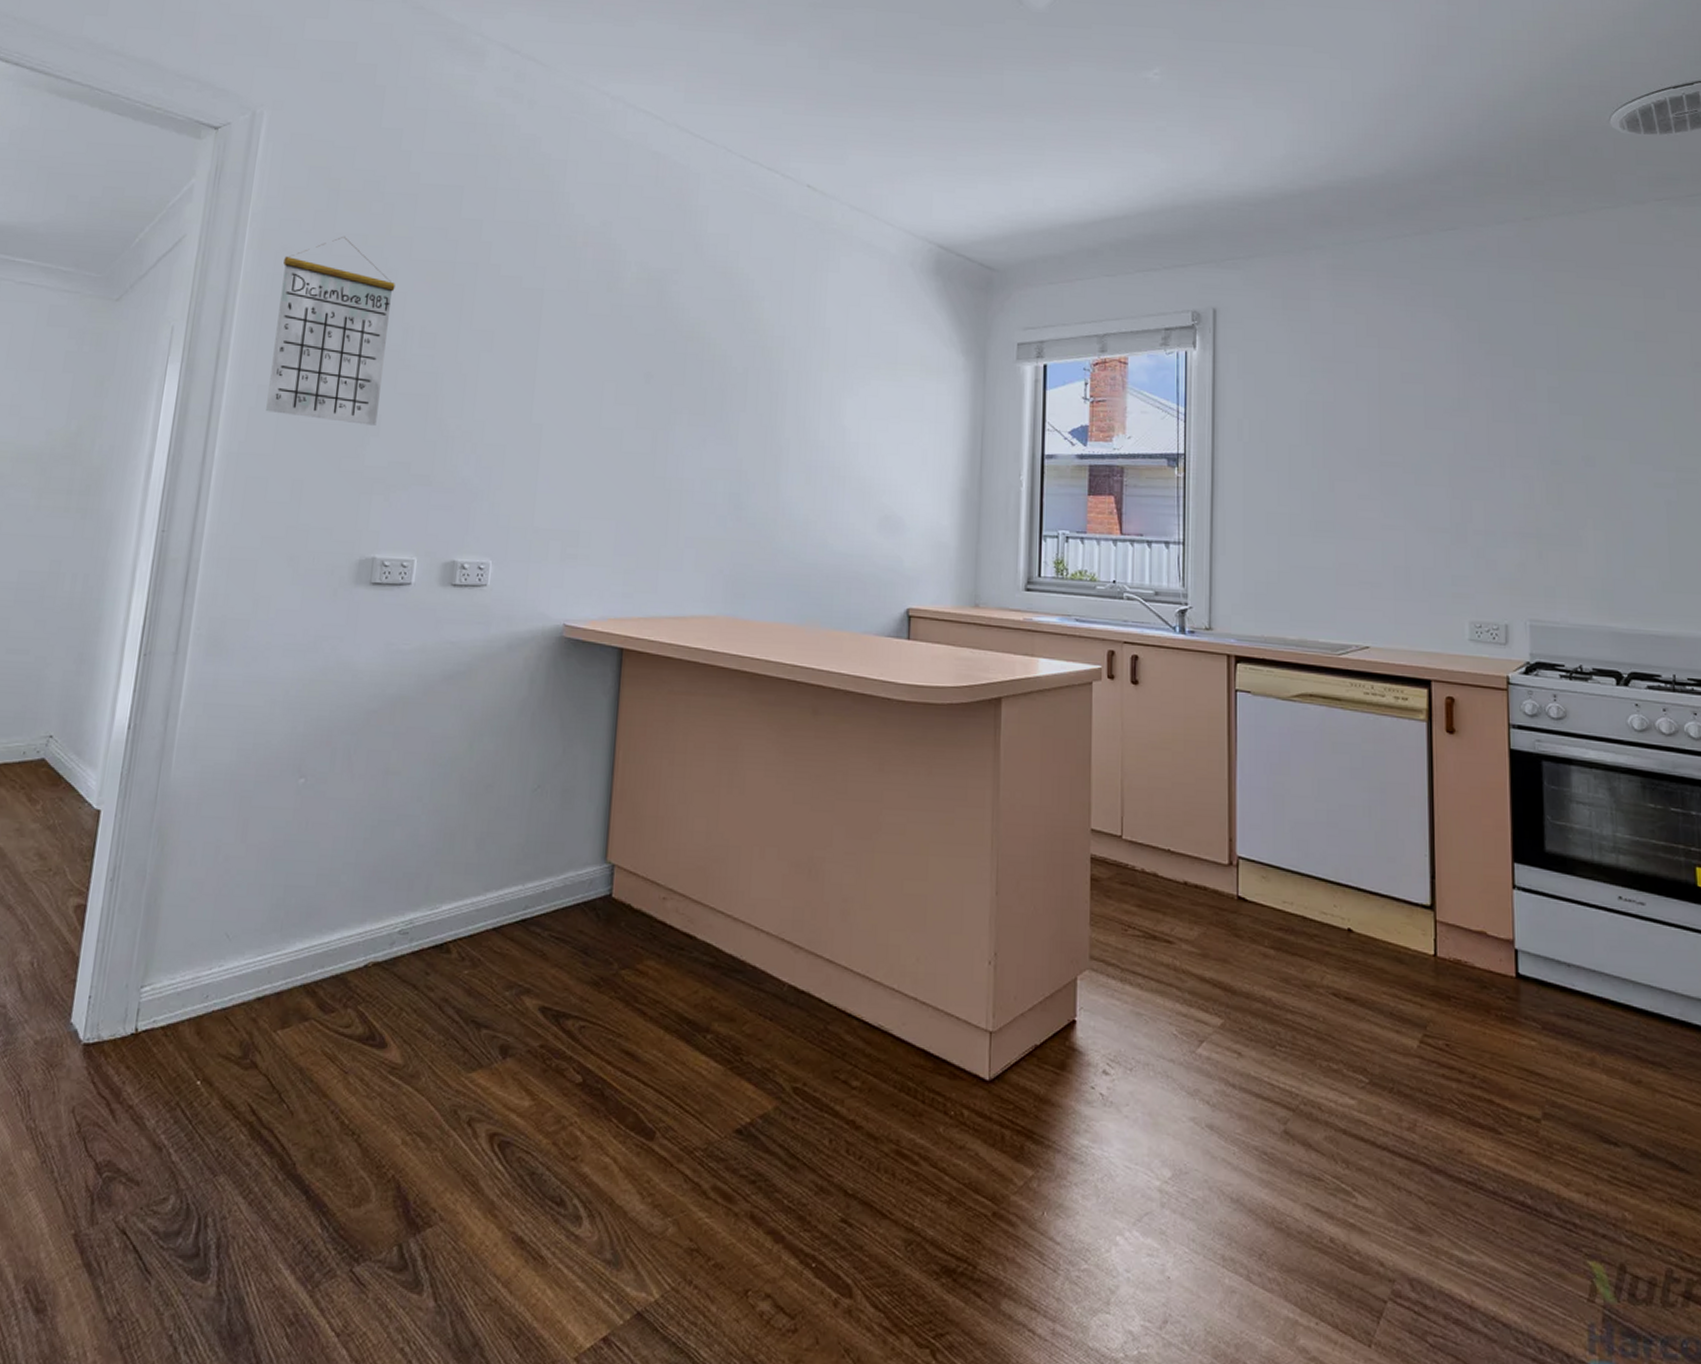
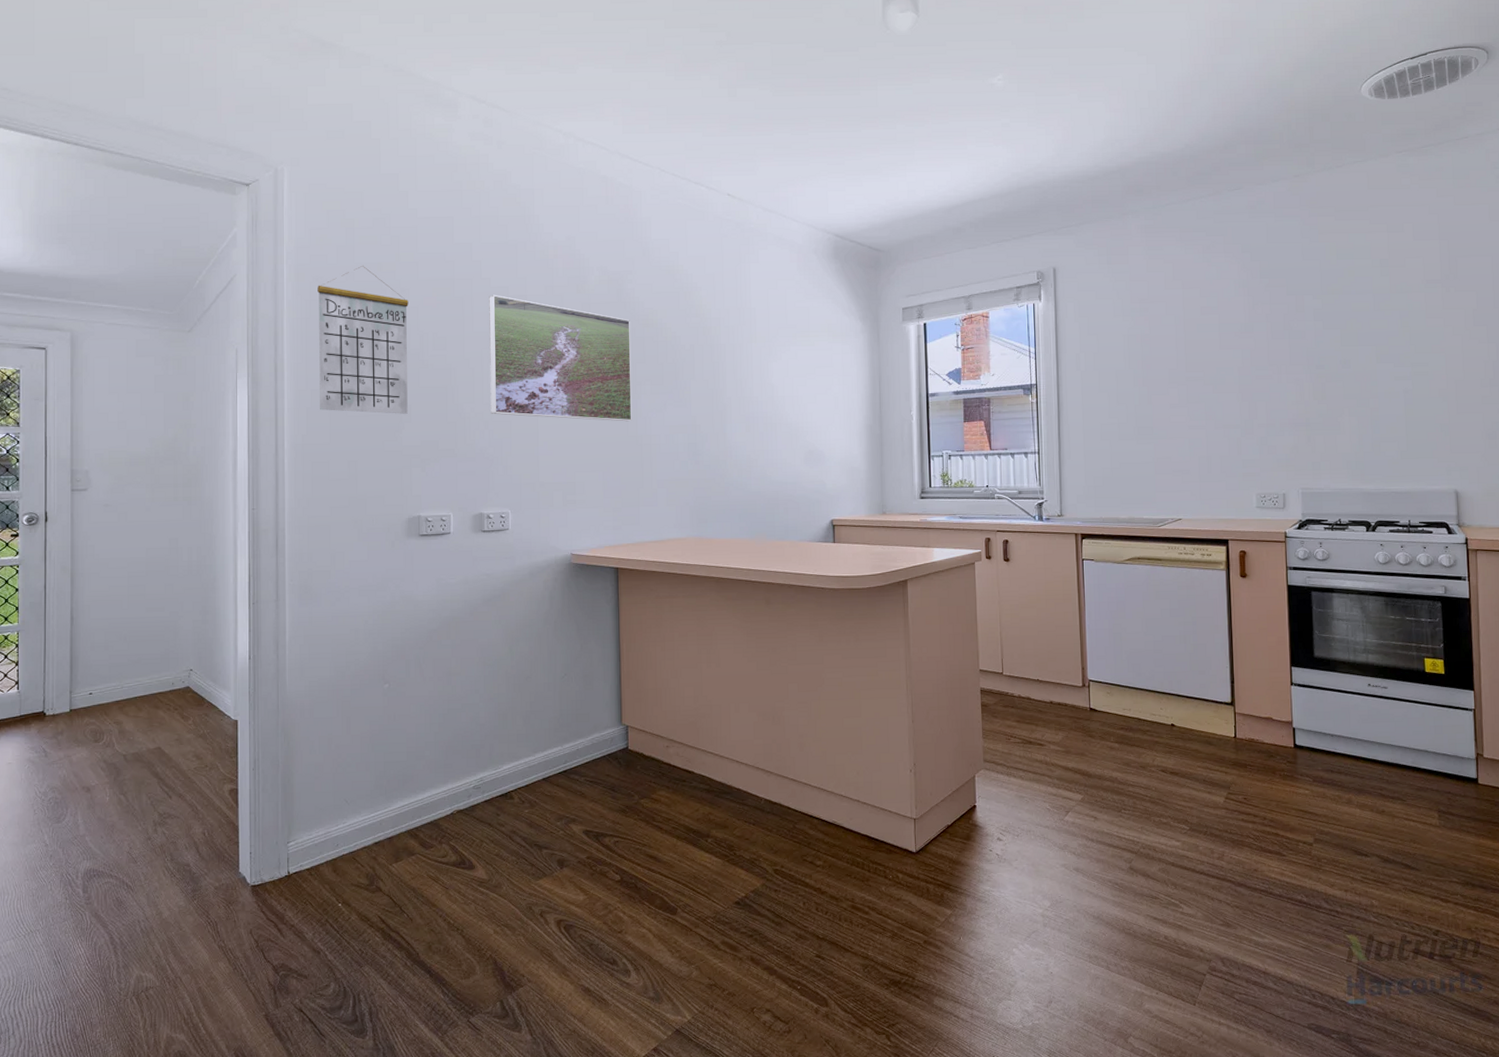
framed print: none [481,285,670,459] -> present [489,294,632,422]

